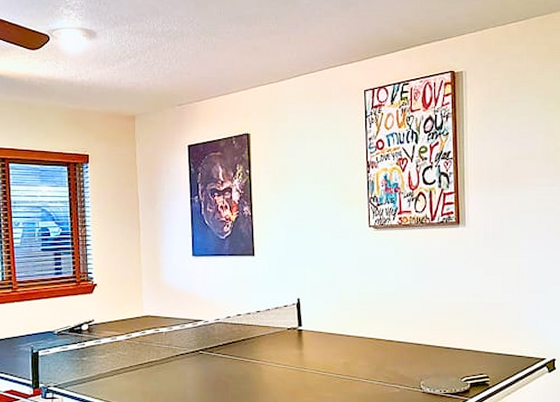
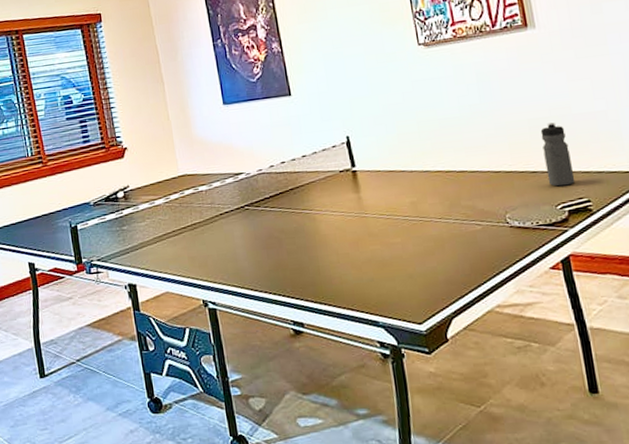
water bottle: none [458,308,479,362] -> present [540,122,575,187]

